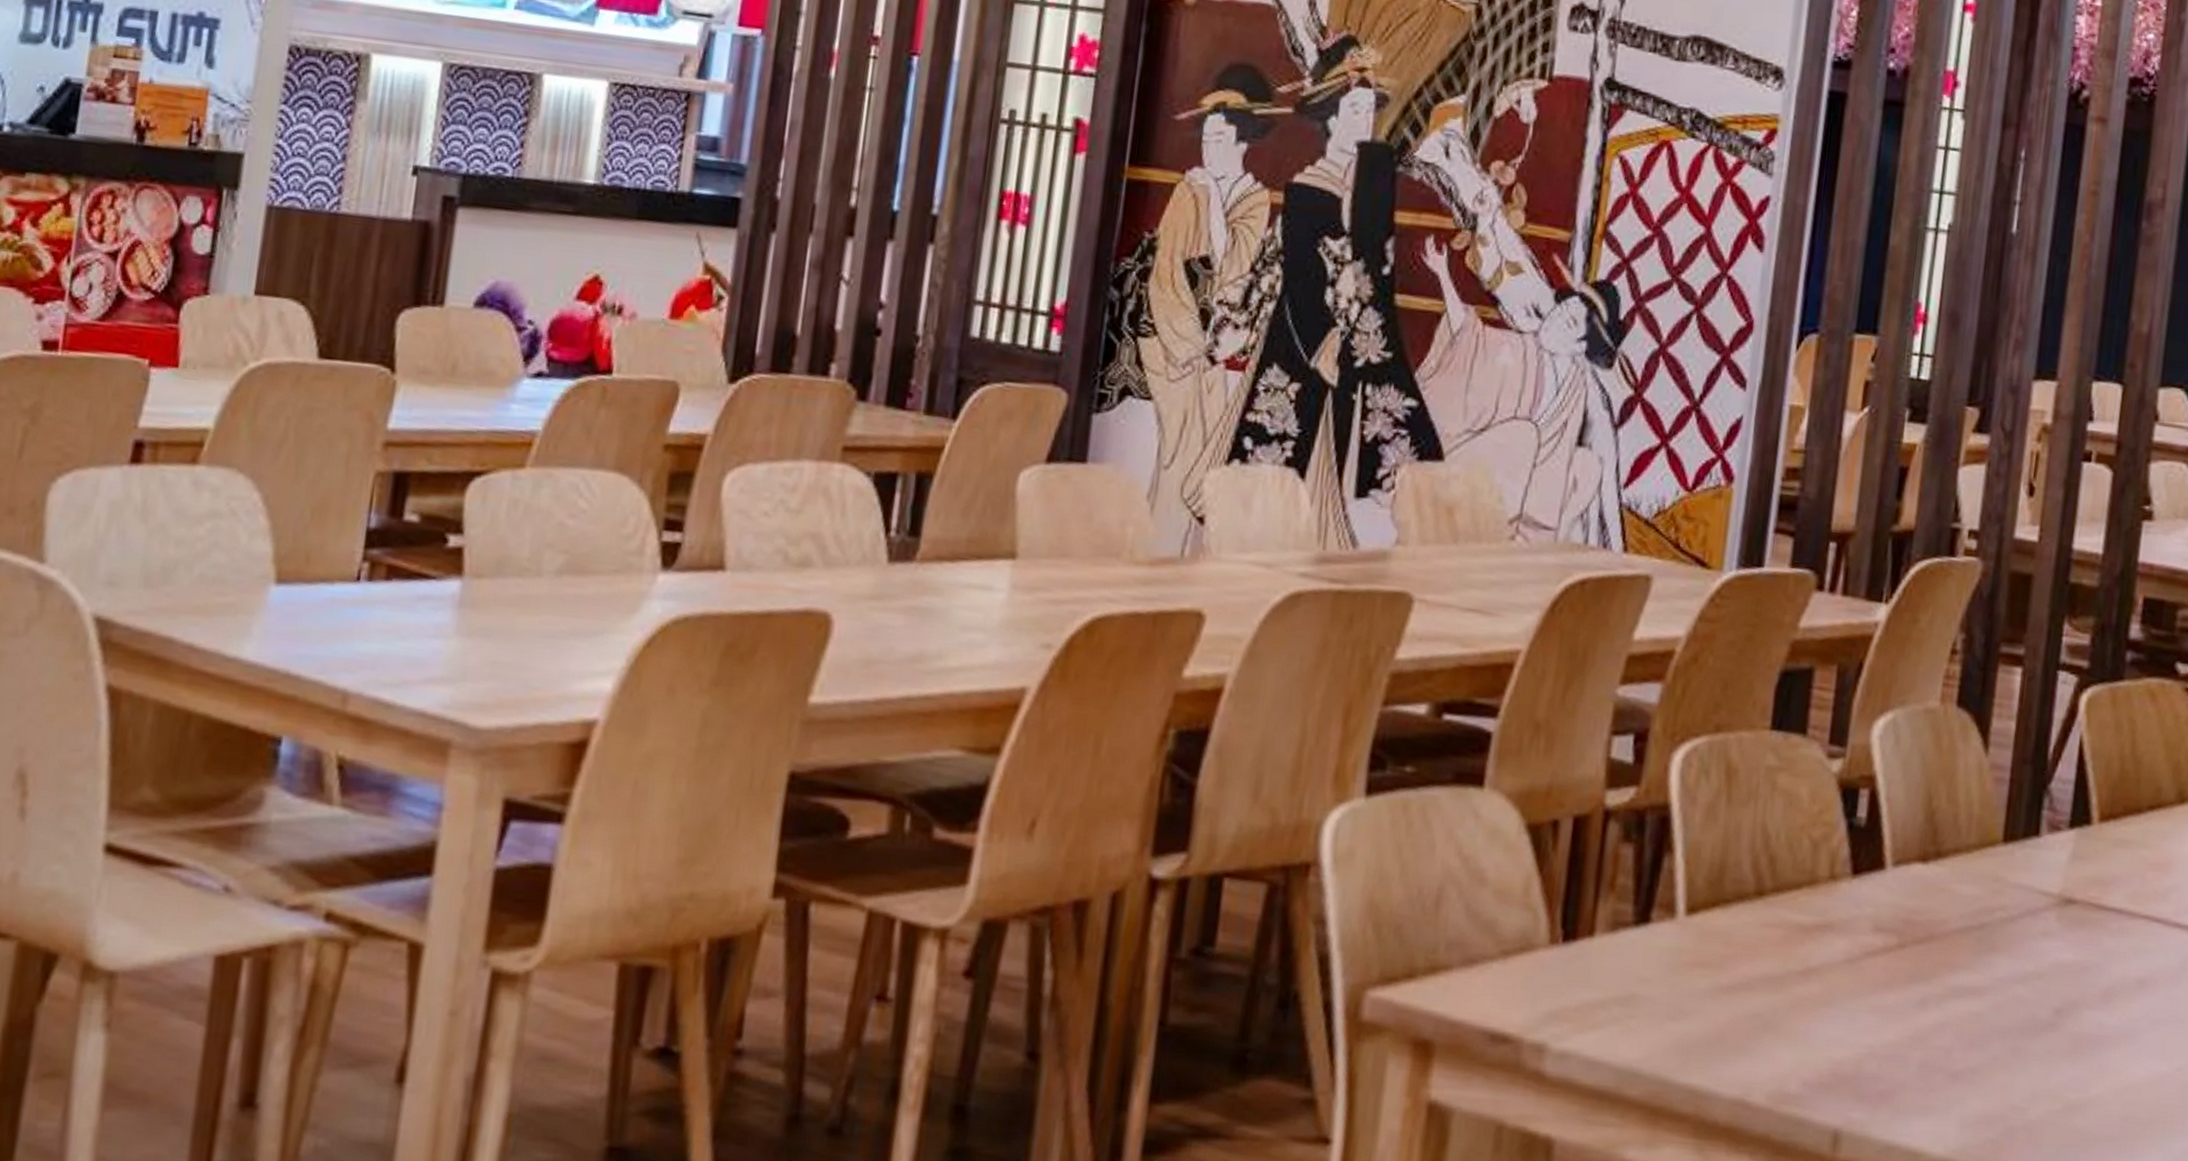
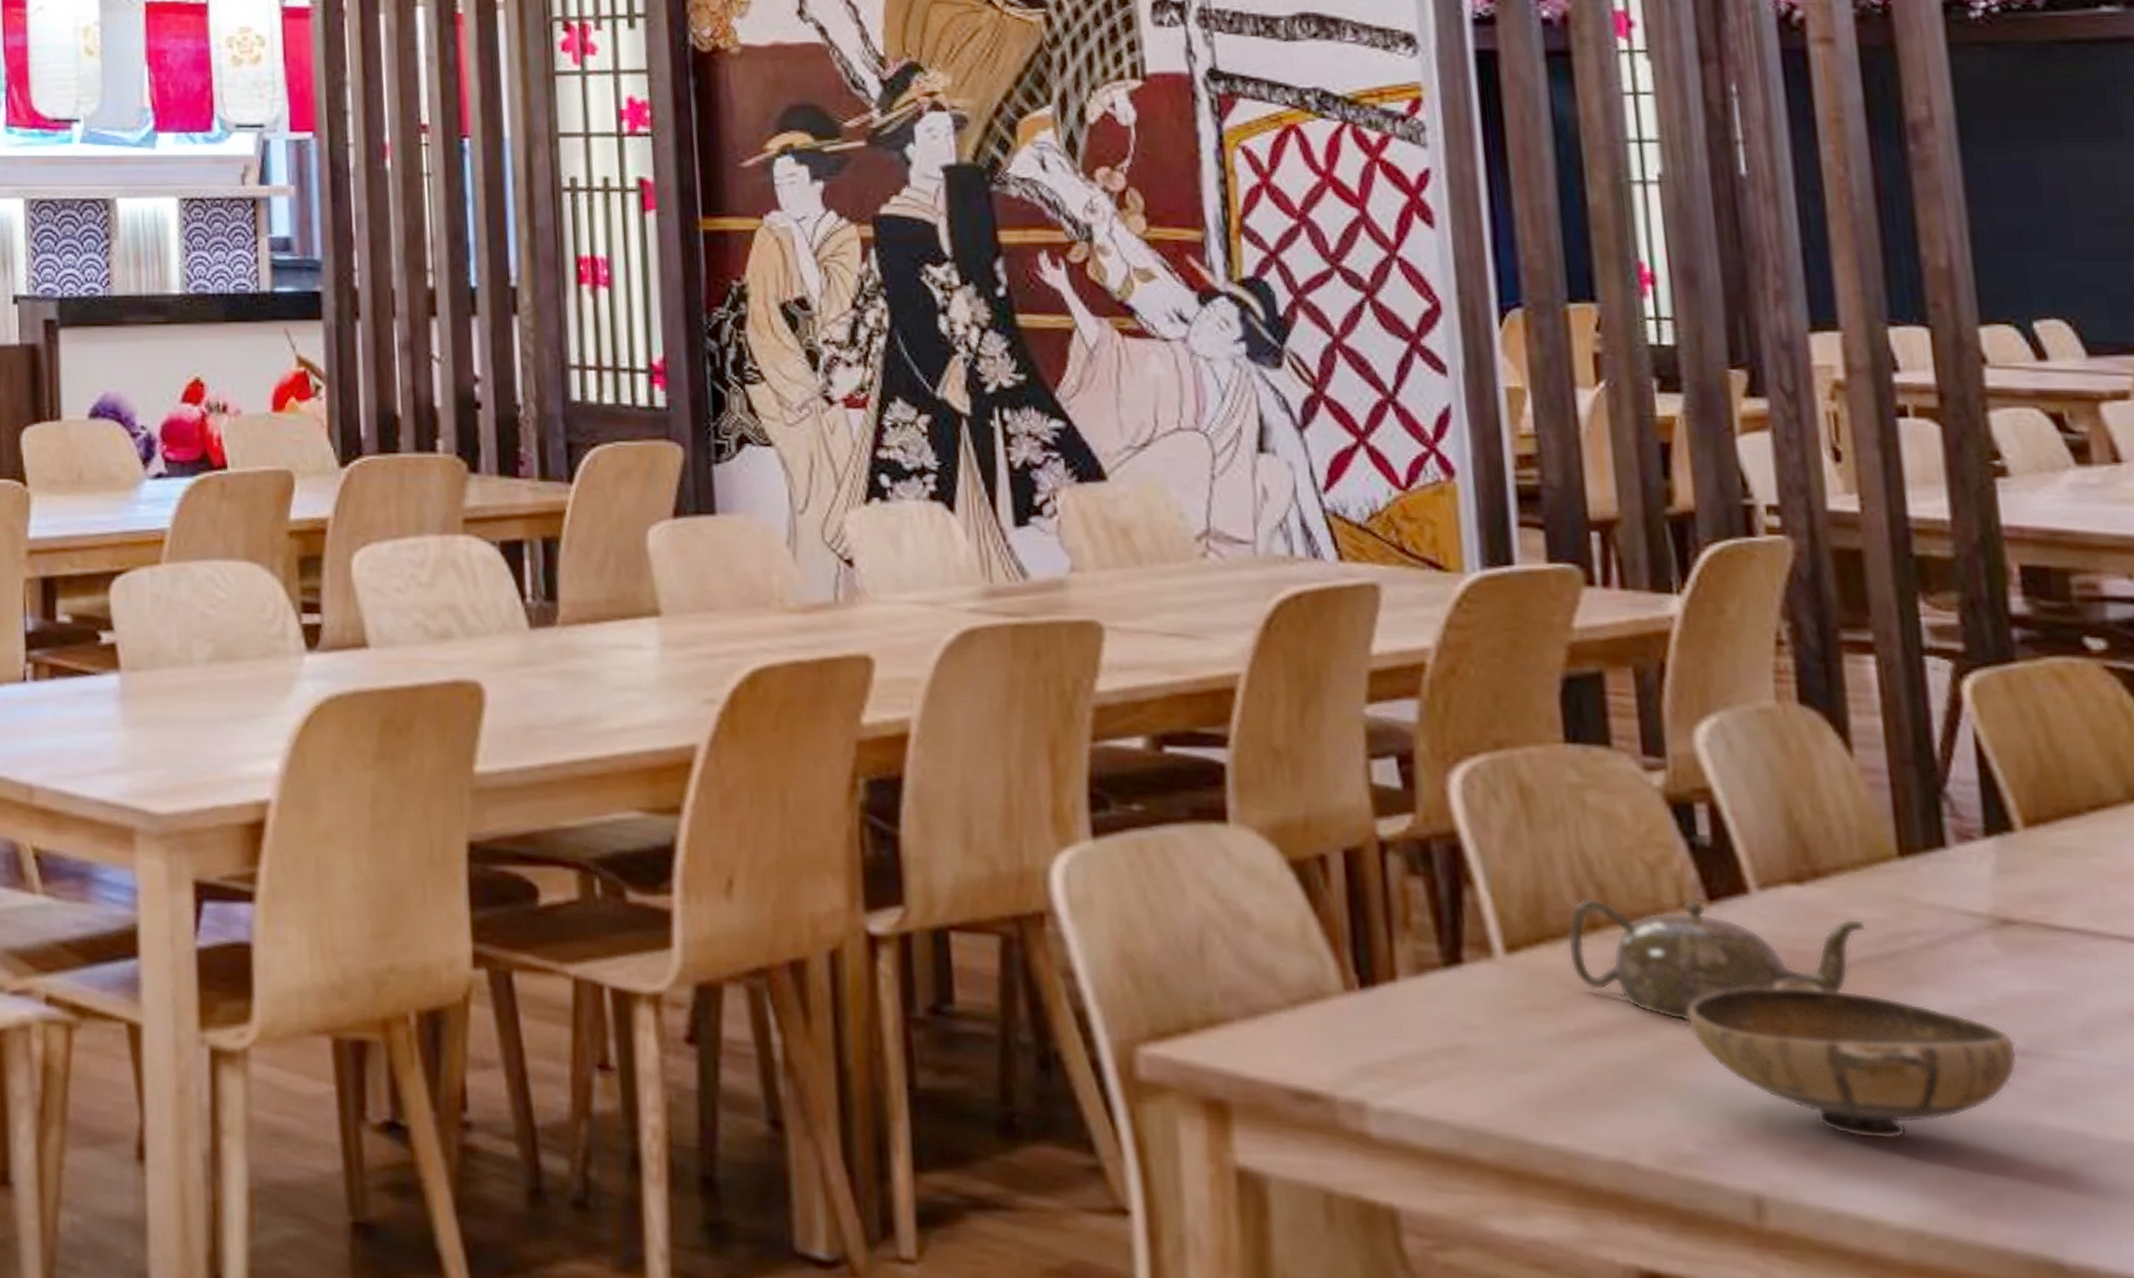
teapot: none [1735,868,1966,980] -> present [1566,898,1866,1022]
bowl: none [1814,944,2054,1084] -> present [1687,978,2018,1140]

